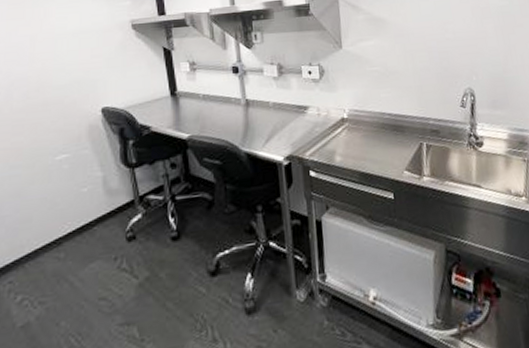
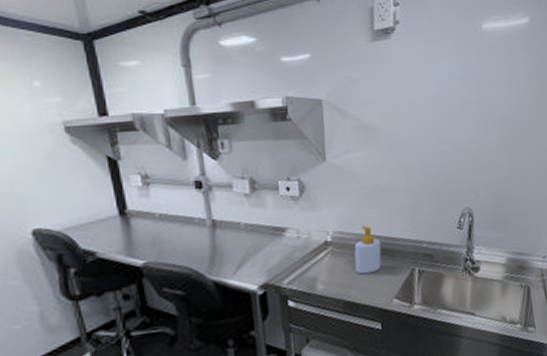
soap bottle: none [367,104,392,148] -> present [354,226,382,275]

